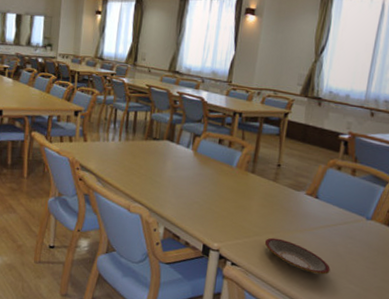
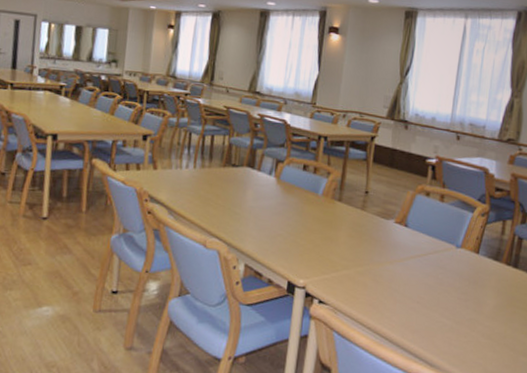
plate: present [264,237,330,275] -> none [353,271,422,309]

